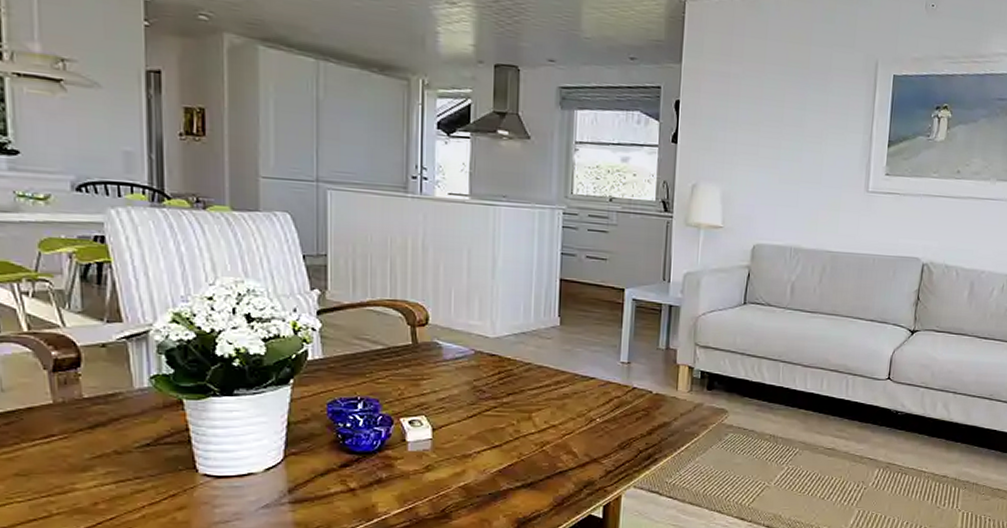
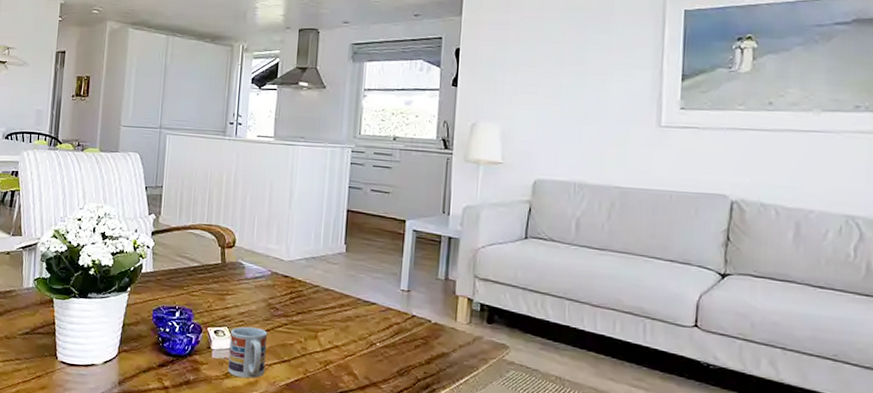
cup: none [429,413,474,470] -> present [228,326,268,378]

